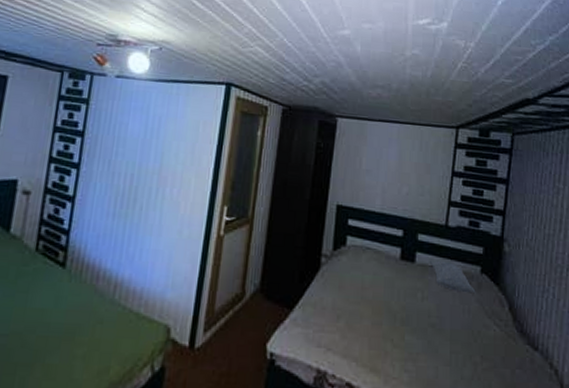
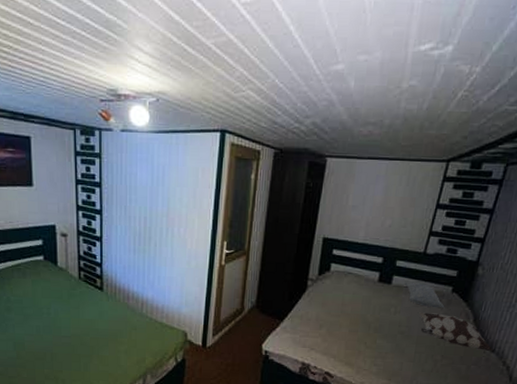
decorative pillow: none [447,298,536,349] -> present [418,312,493,351]

